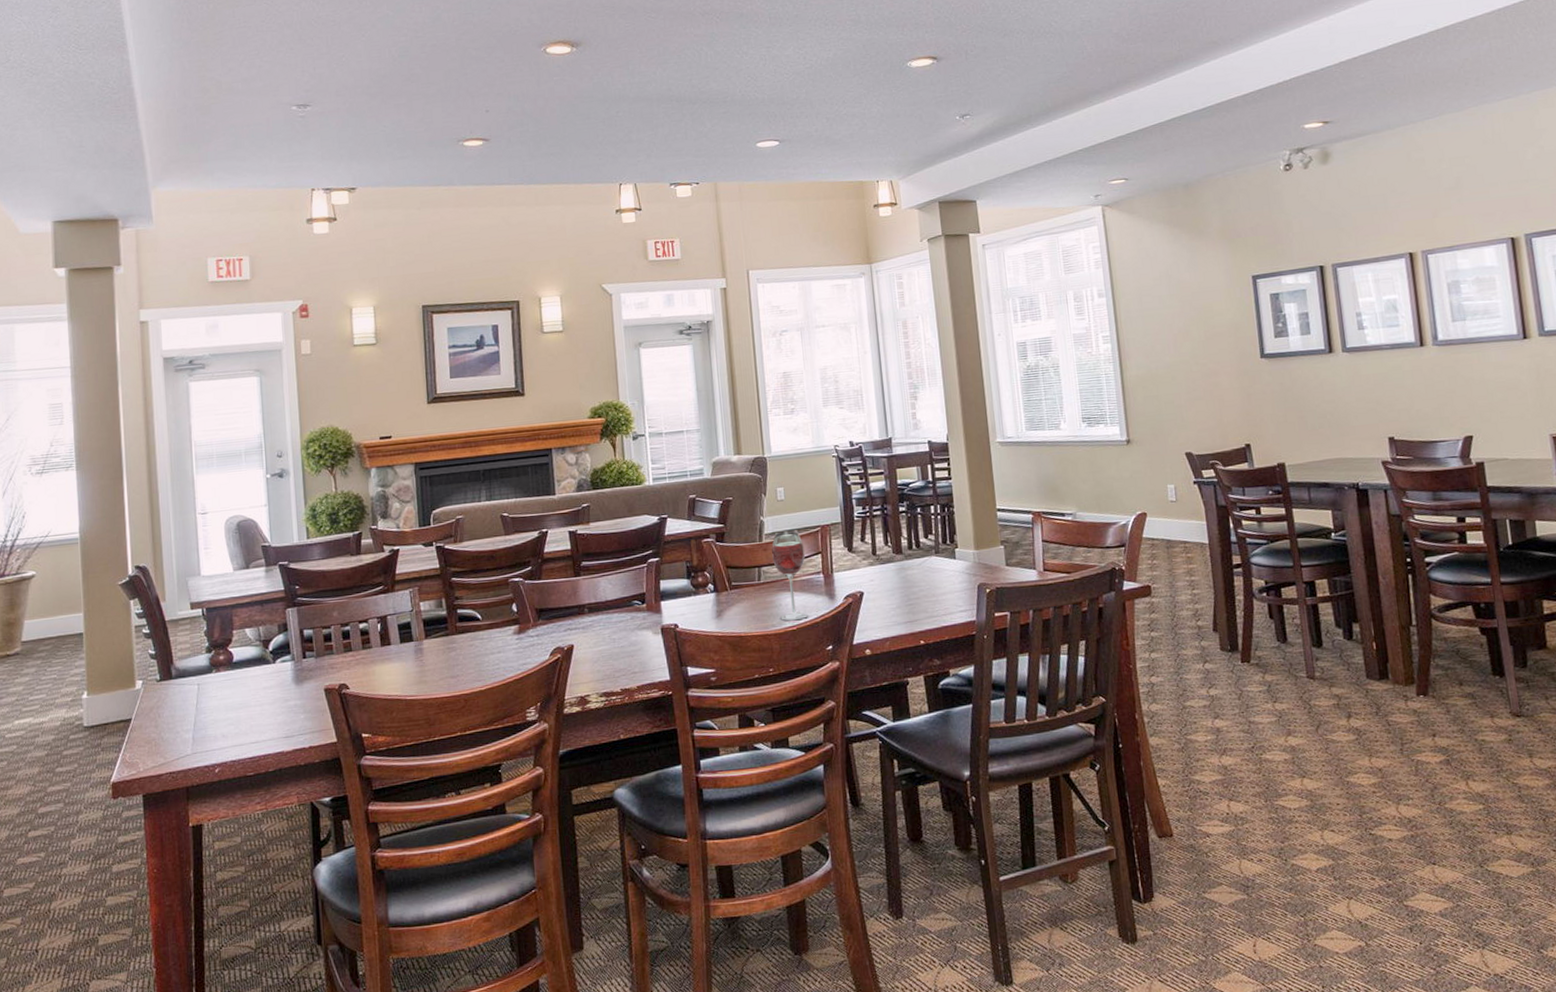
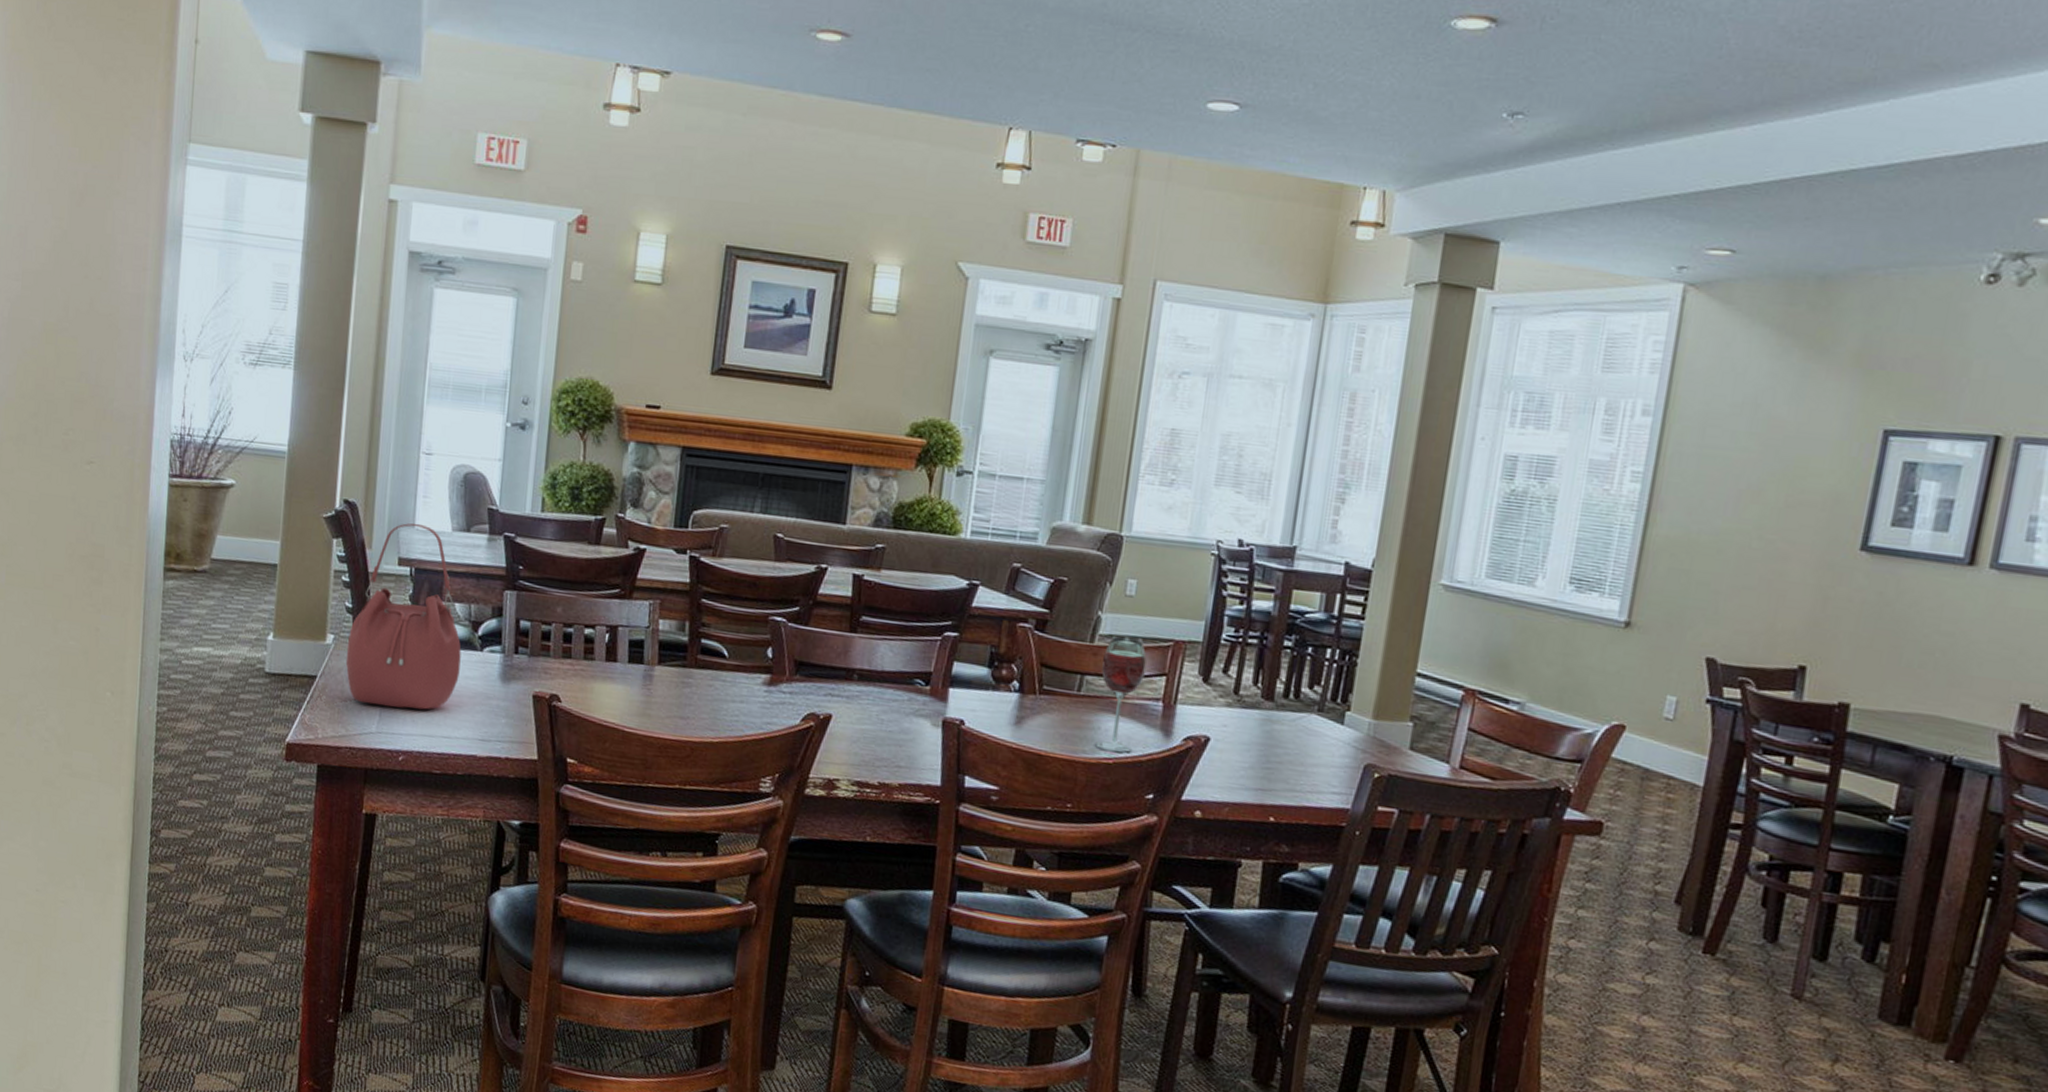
handbag: none [155,571,258,732] -> present [345,523,461,710]

